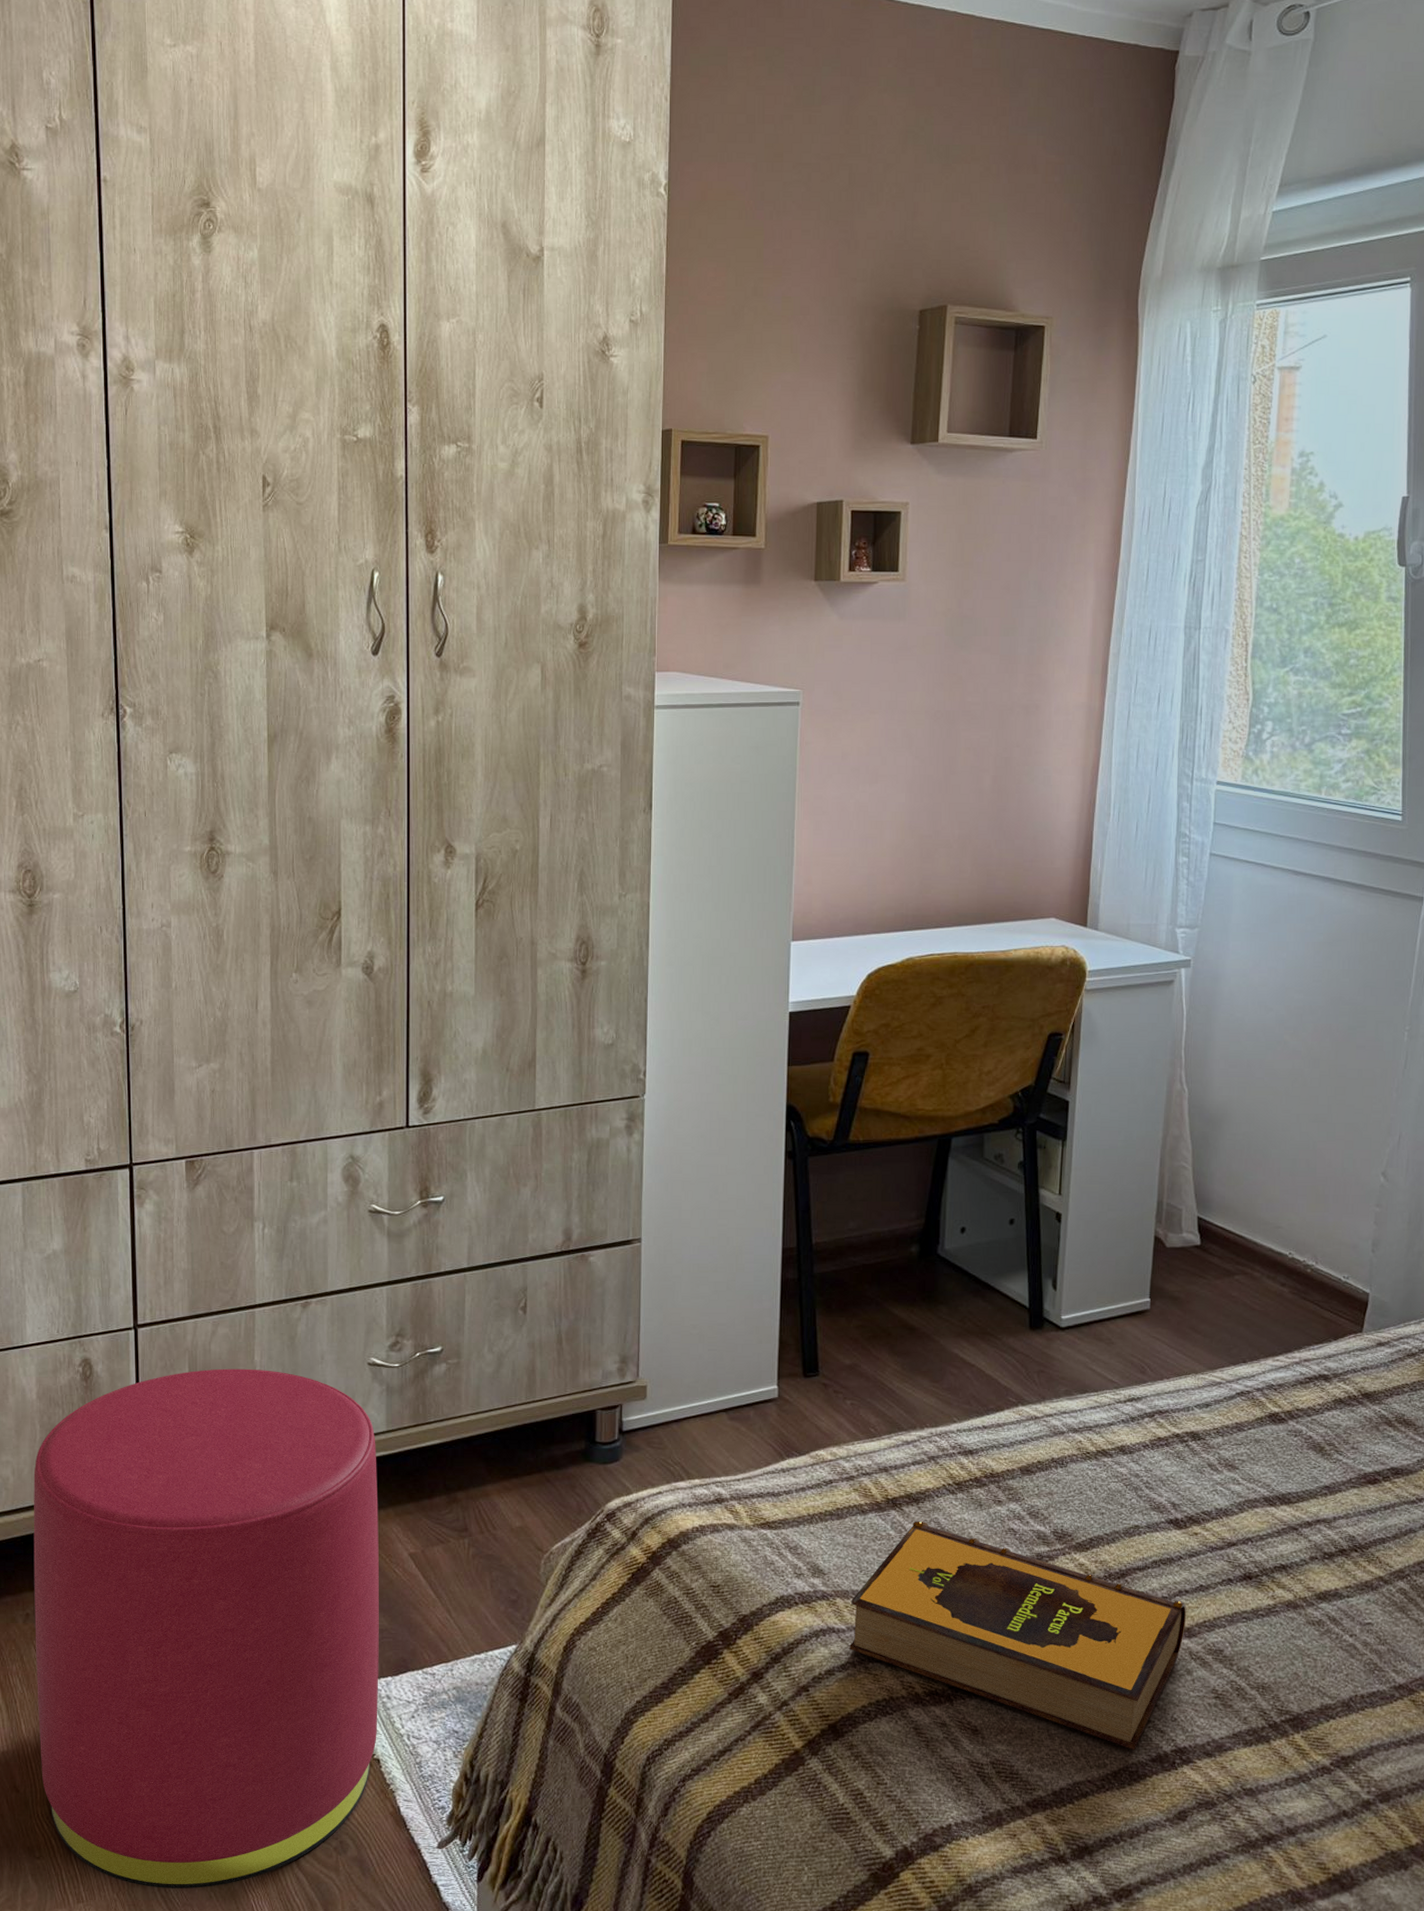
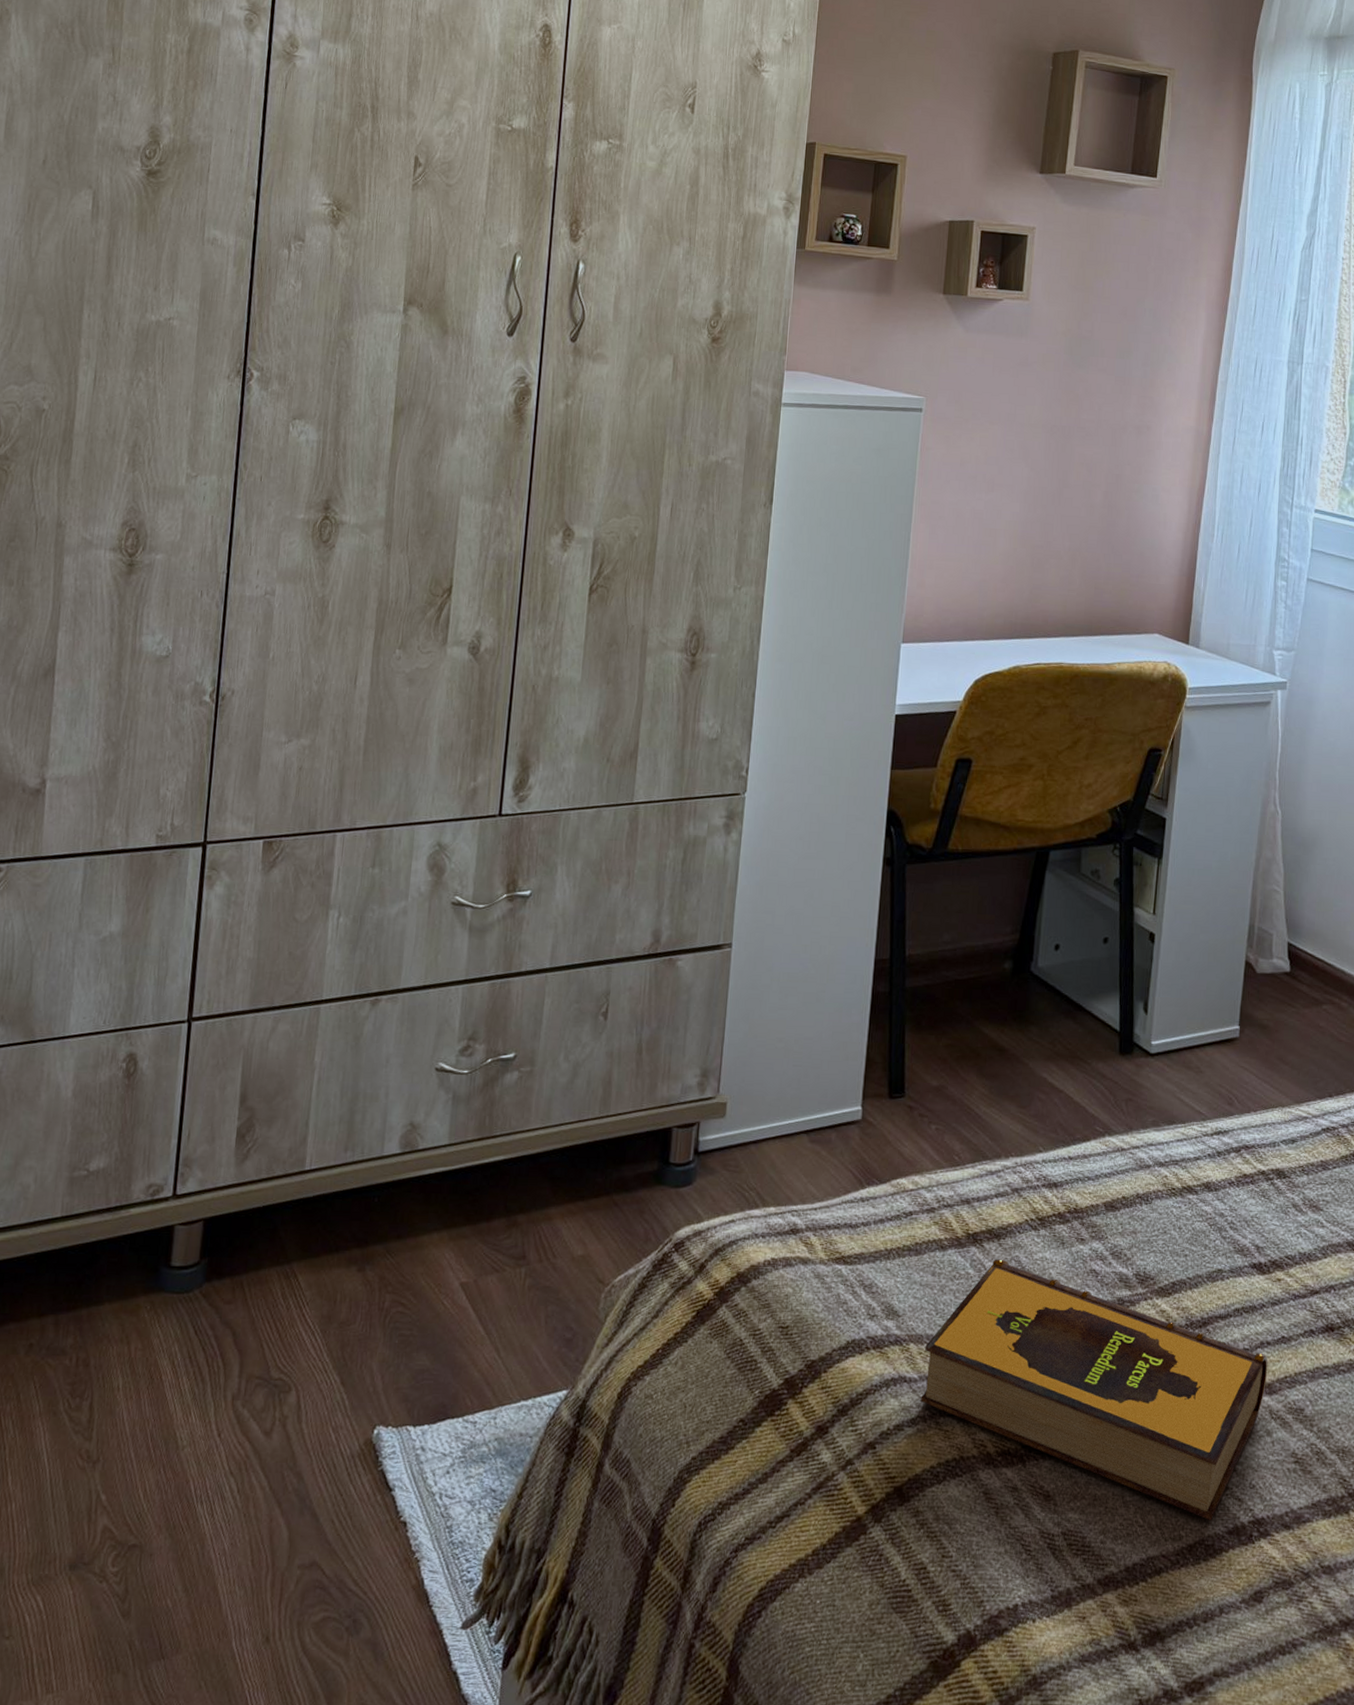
stool: present [33,1368,379,1888] -> none [23,1069,436,1676]

